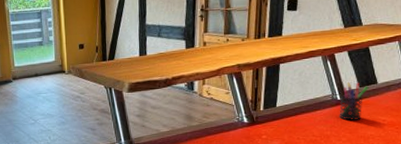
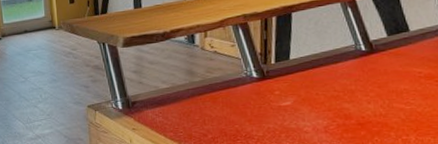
pen holder: present [339,82,369,120] -> none [364,30,400,73]

